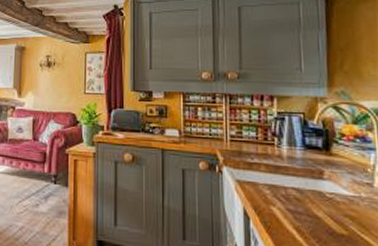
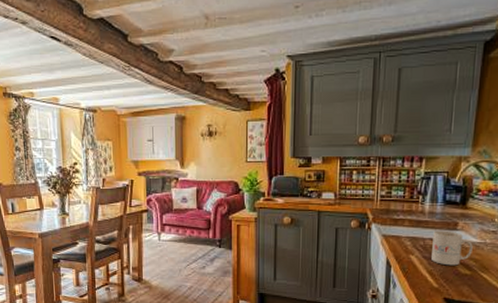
mug: none [295,178,346,223] -> present [431,230,473,266]

